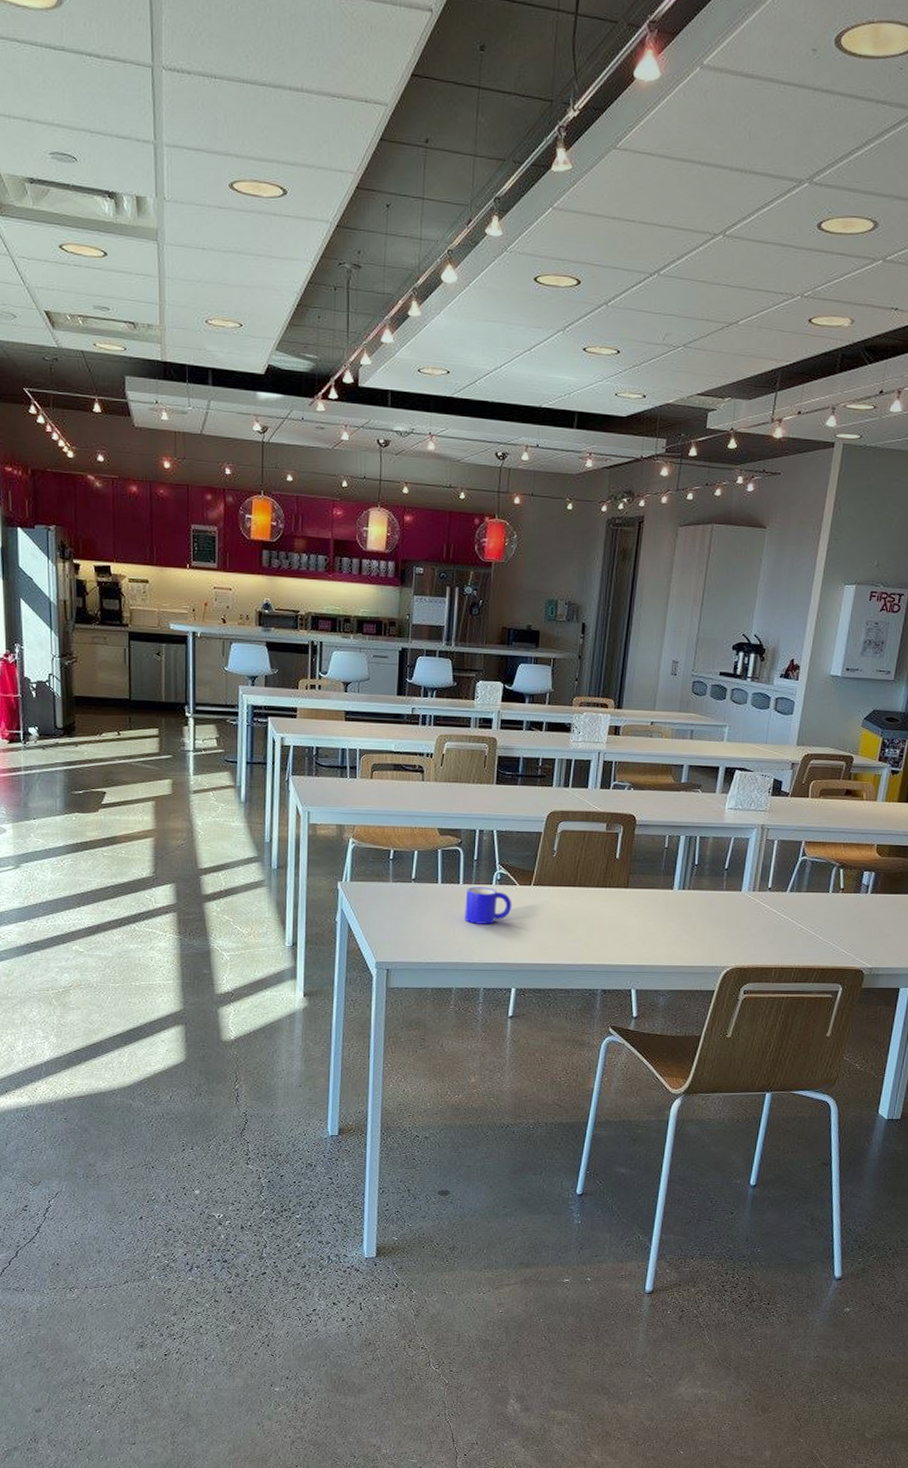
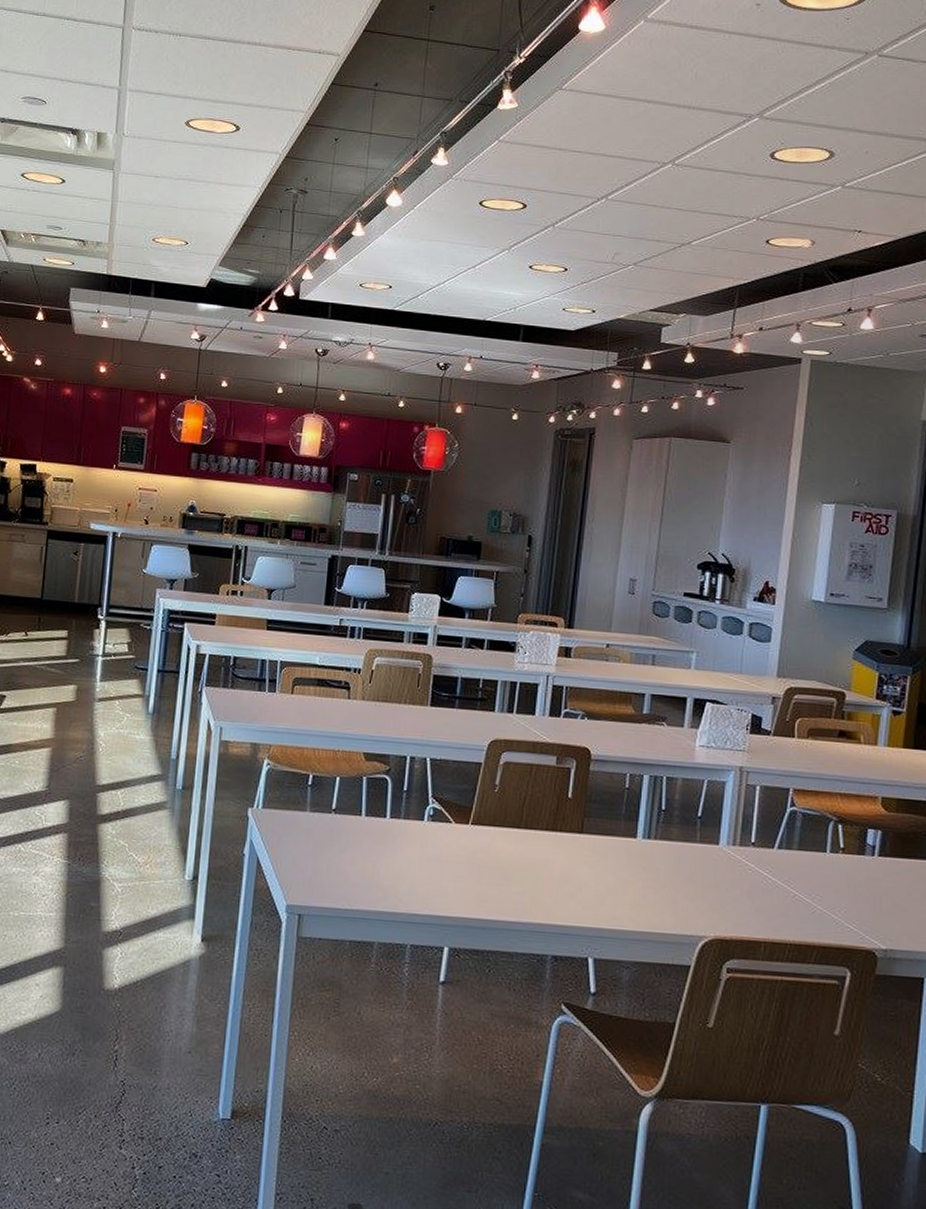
mug: present [464,887,512,924] -> none [391,822,447,868]

